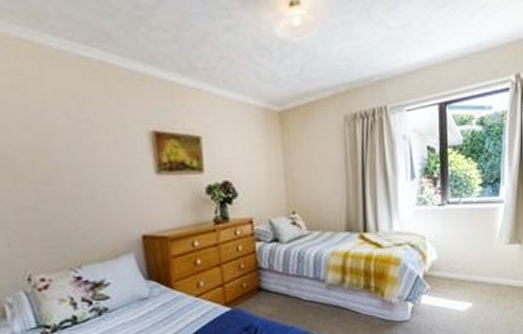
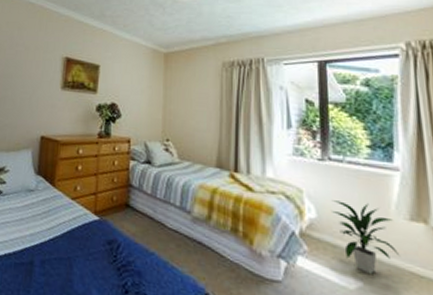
indoor plant: none [449,237,499,295] -> present [332,200,399,274]

